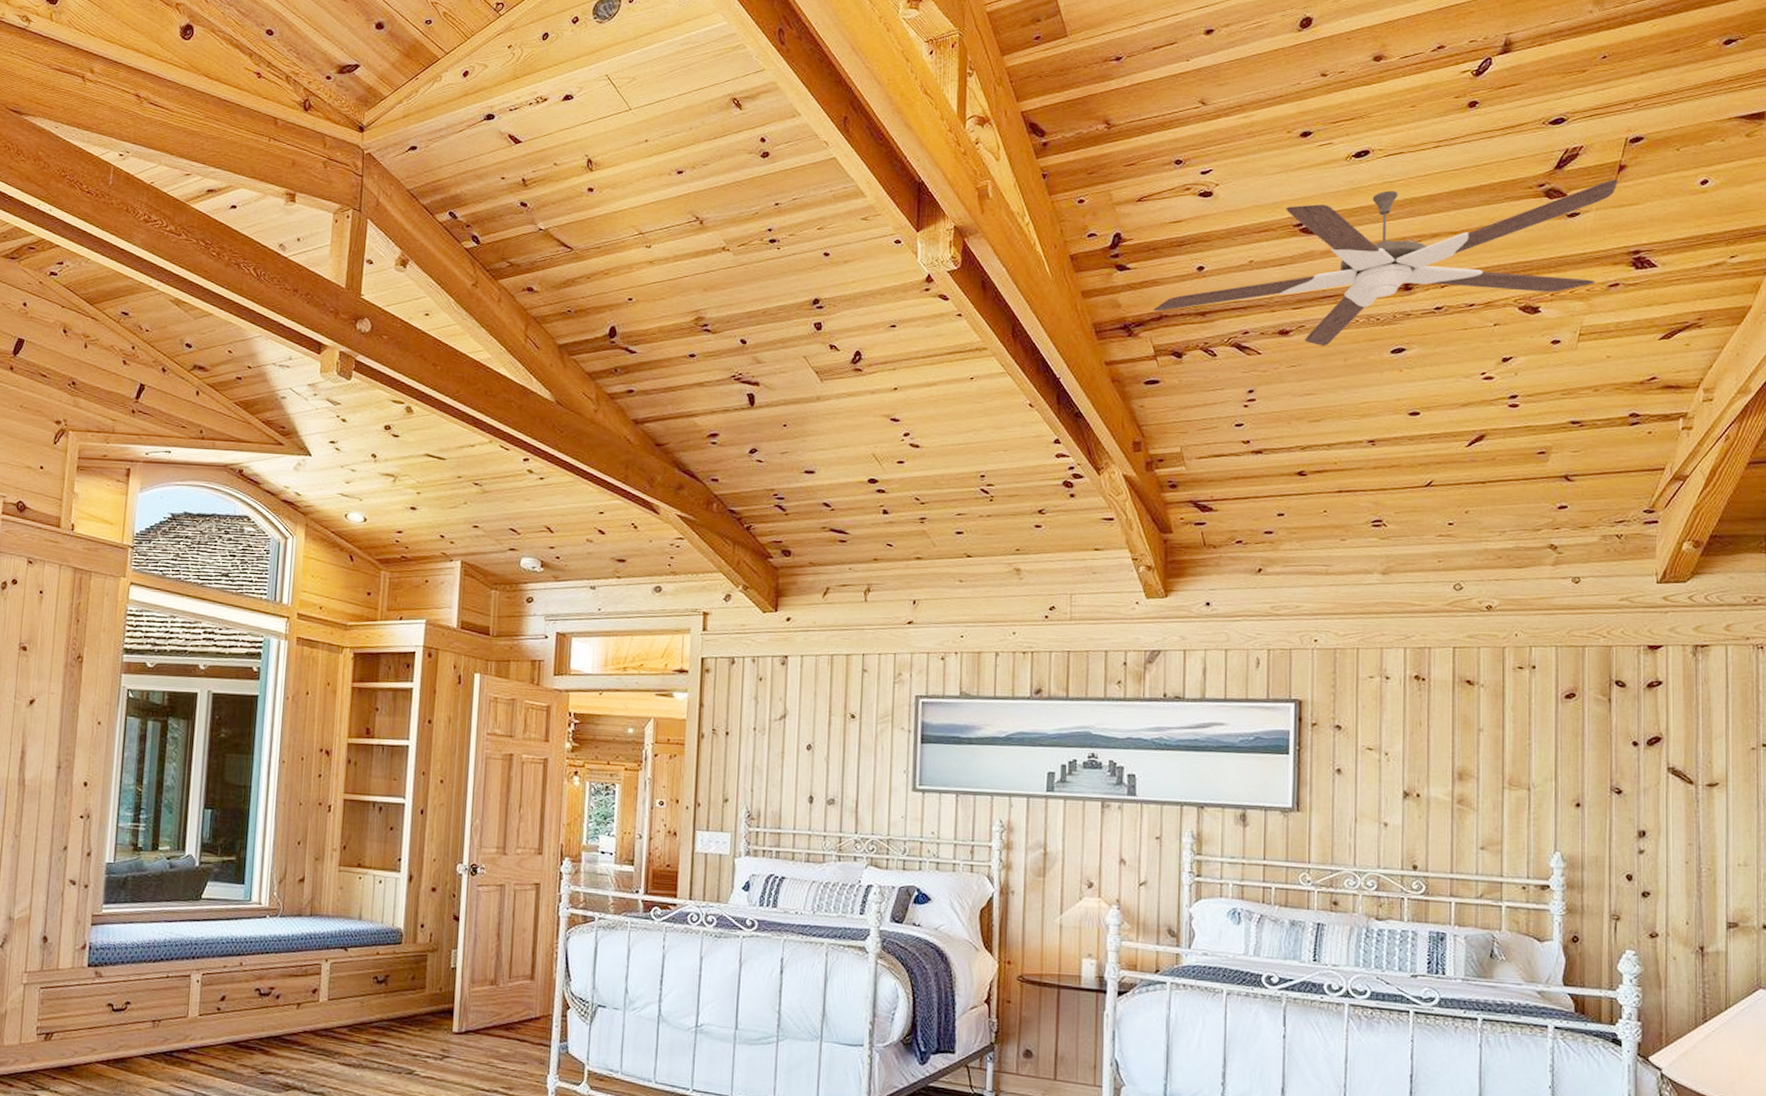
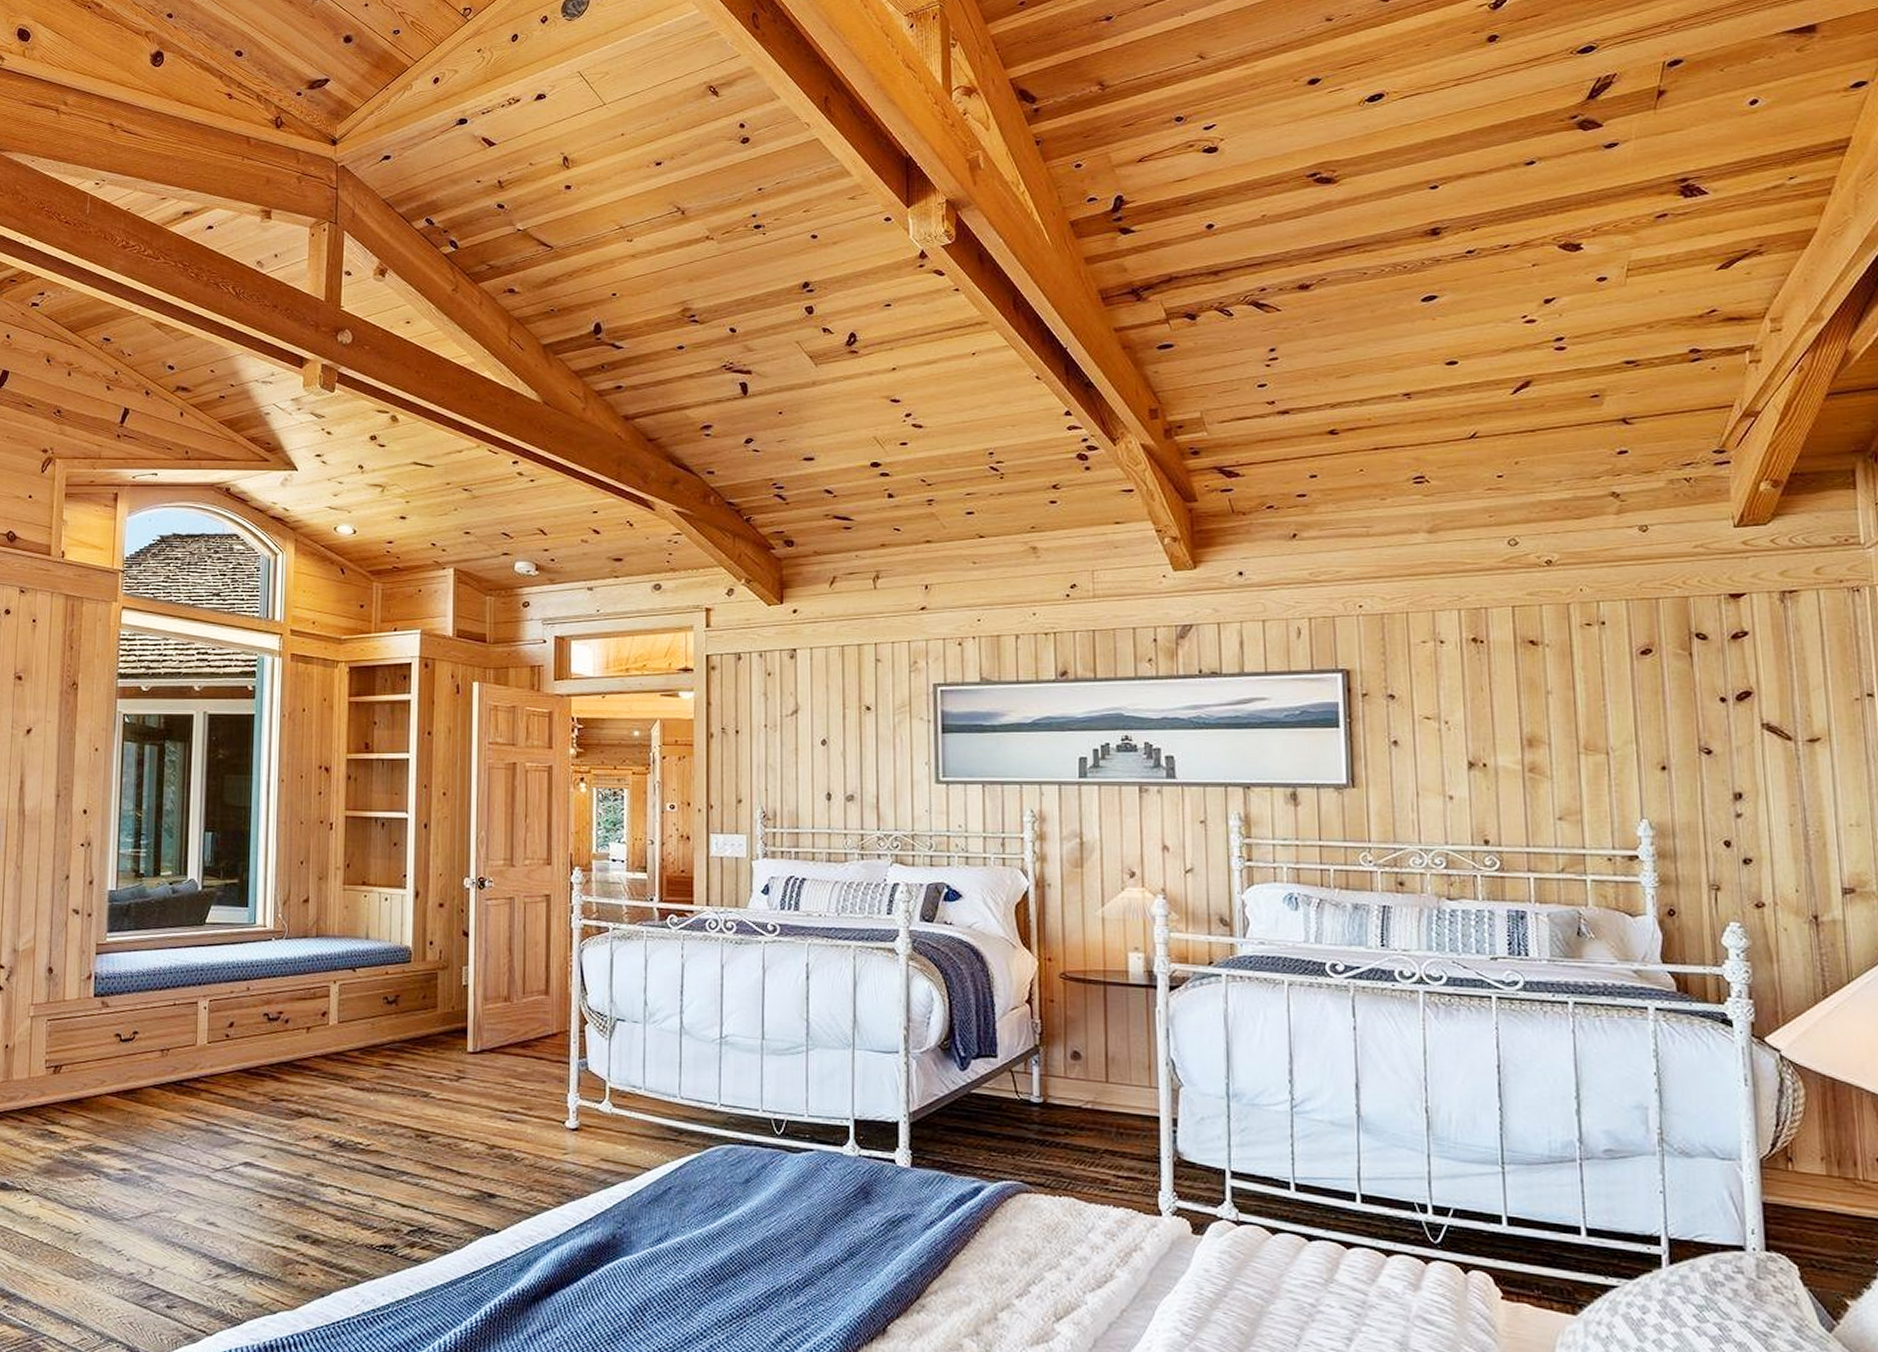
ceiling fan: present [1153,179,1618,346] -> none [1162,105,1658,298]

